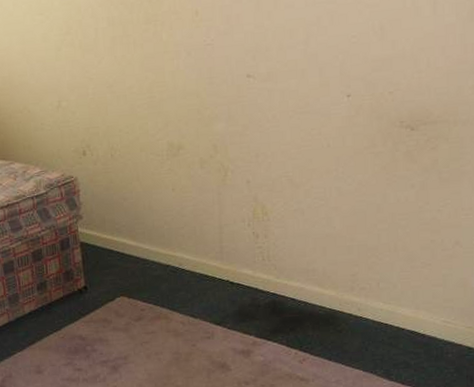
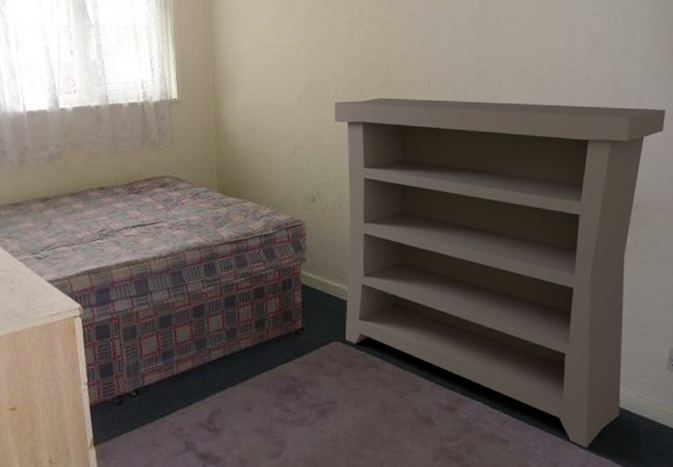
bookshelf: none [96,10,465,379] -> present [334,98,666,448]

